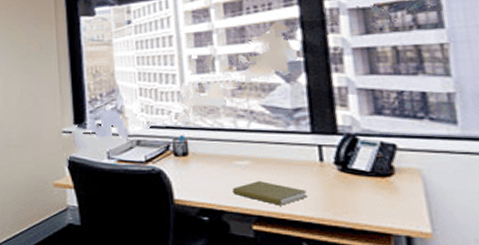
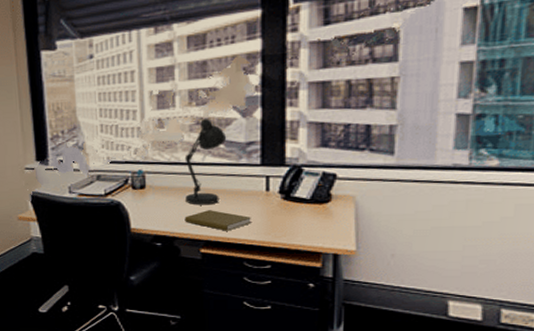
desk lamp: none [228,82,272,177] -> present [185,118,227,207]

